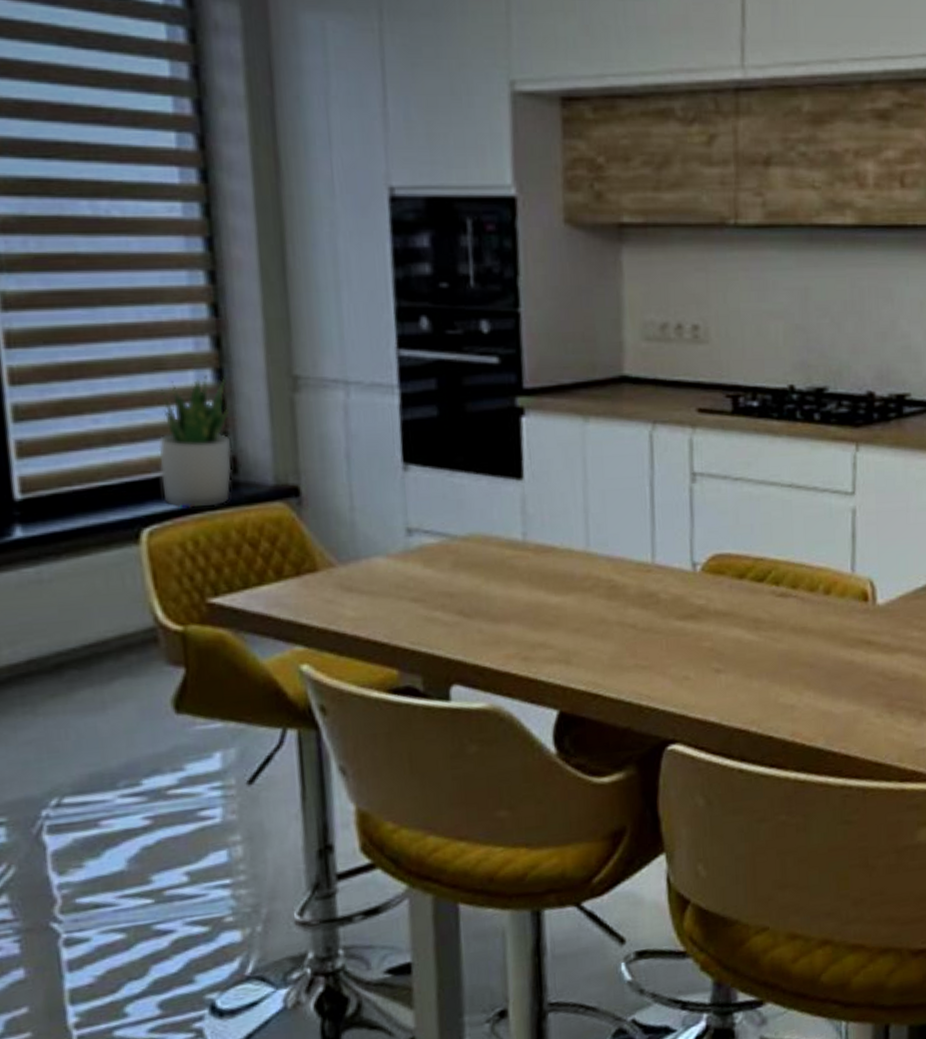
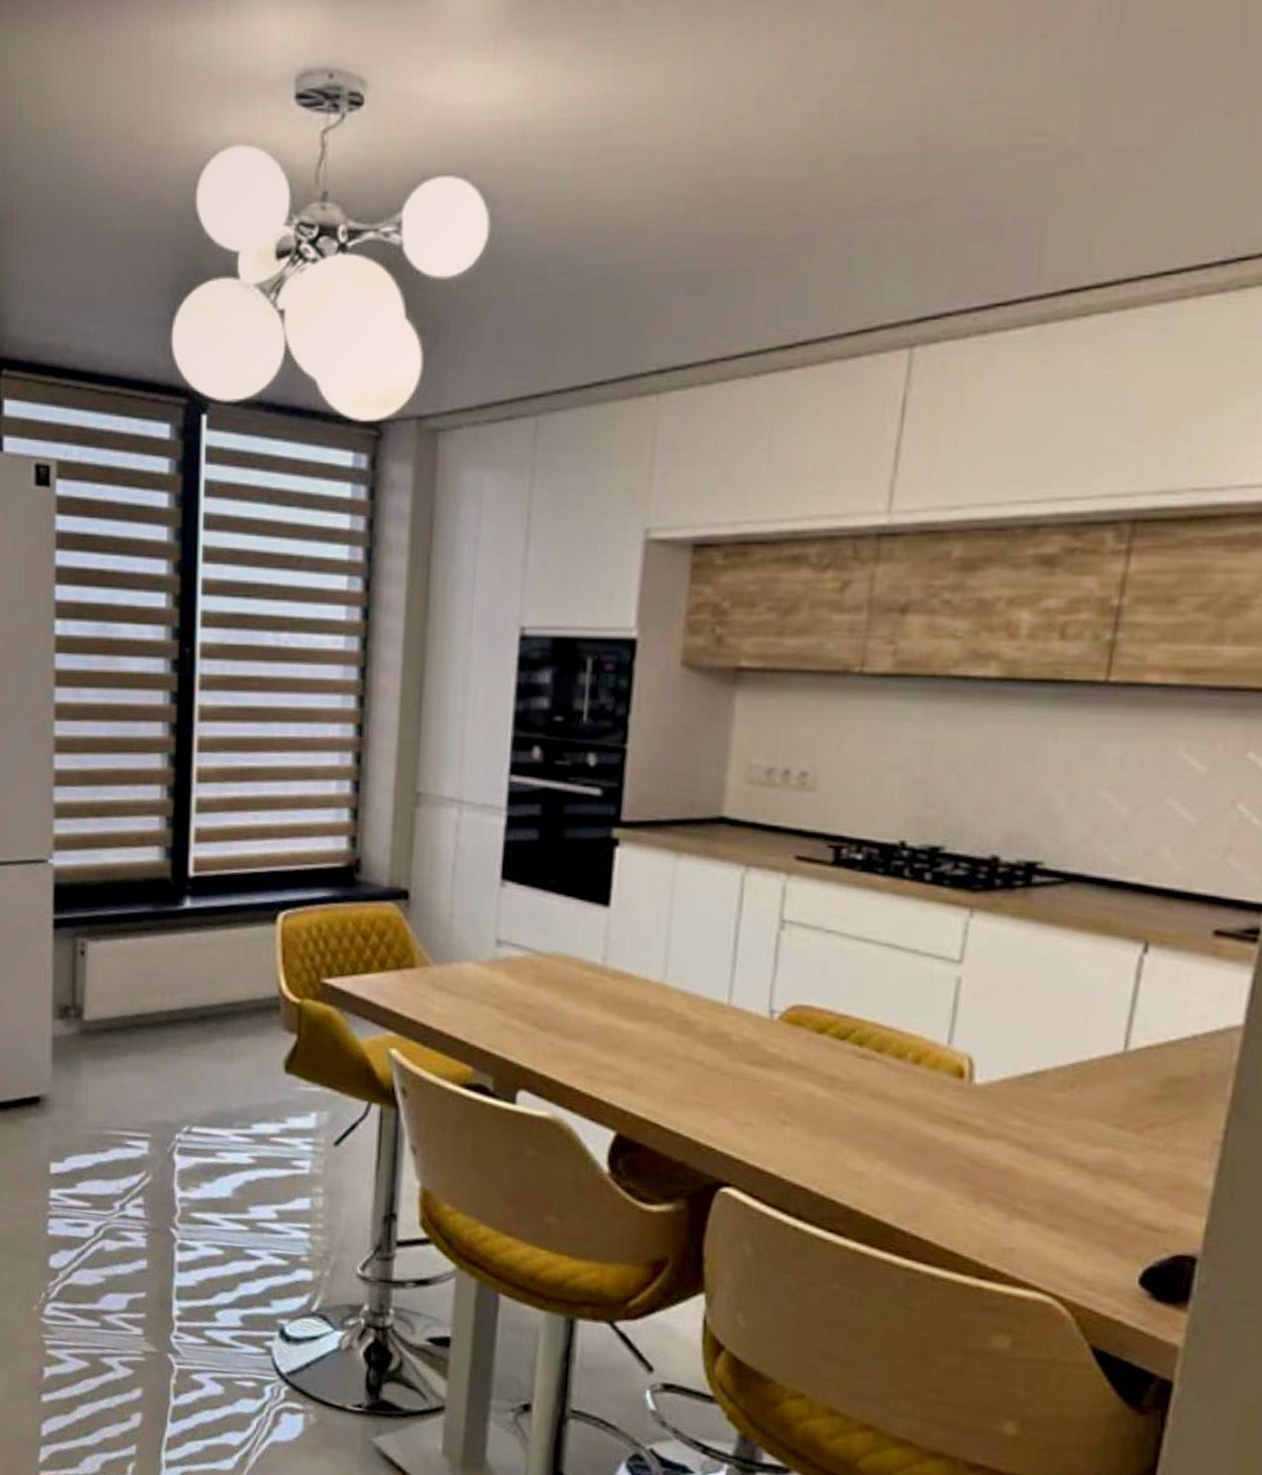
planter: present [158,375,232,508] -> none [299,786,362,900]

